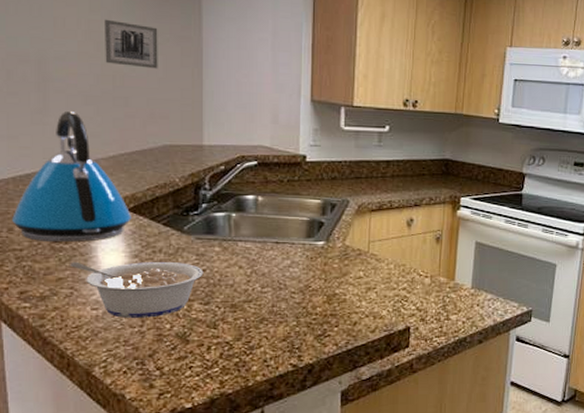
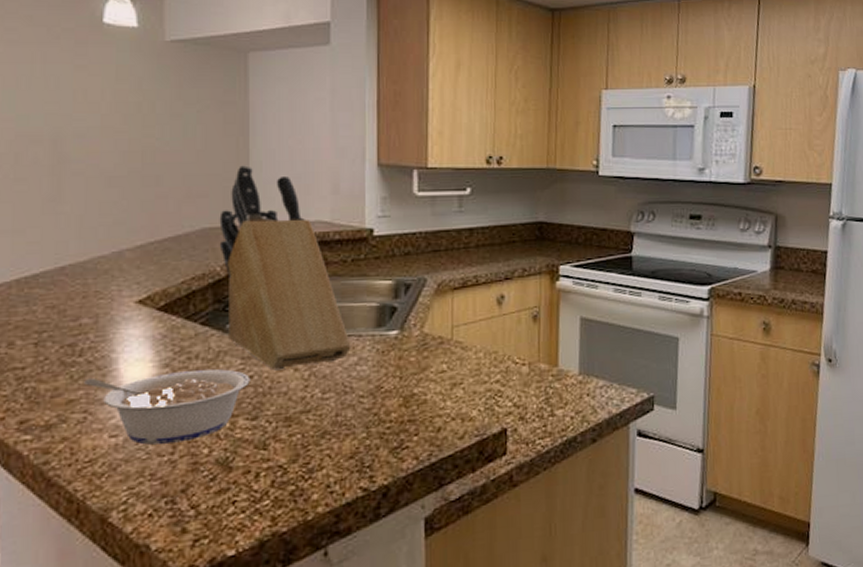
kettle: present [12,110,131,243] -> none [14,195,162,356]
wall art: present [103,19,158,69] -> none [132,87,197,140]
knife block: none [178,93,286,267] -> present [219,165,351,371]

